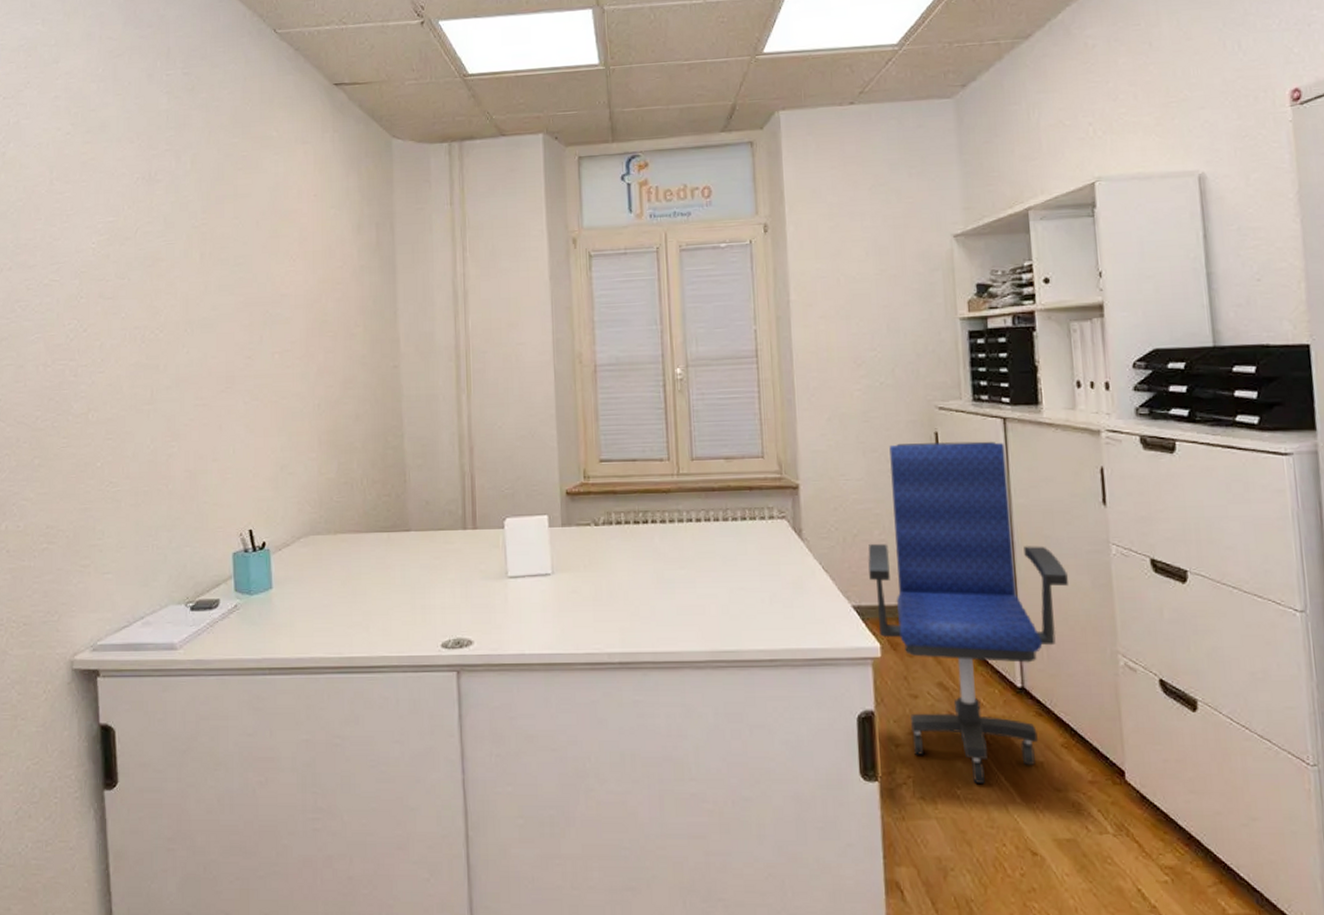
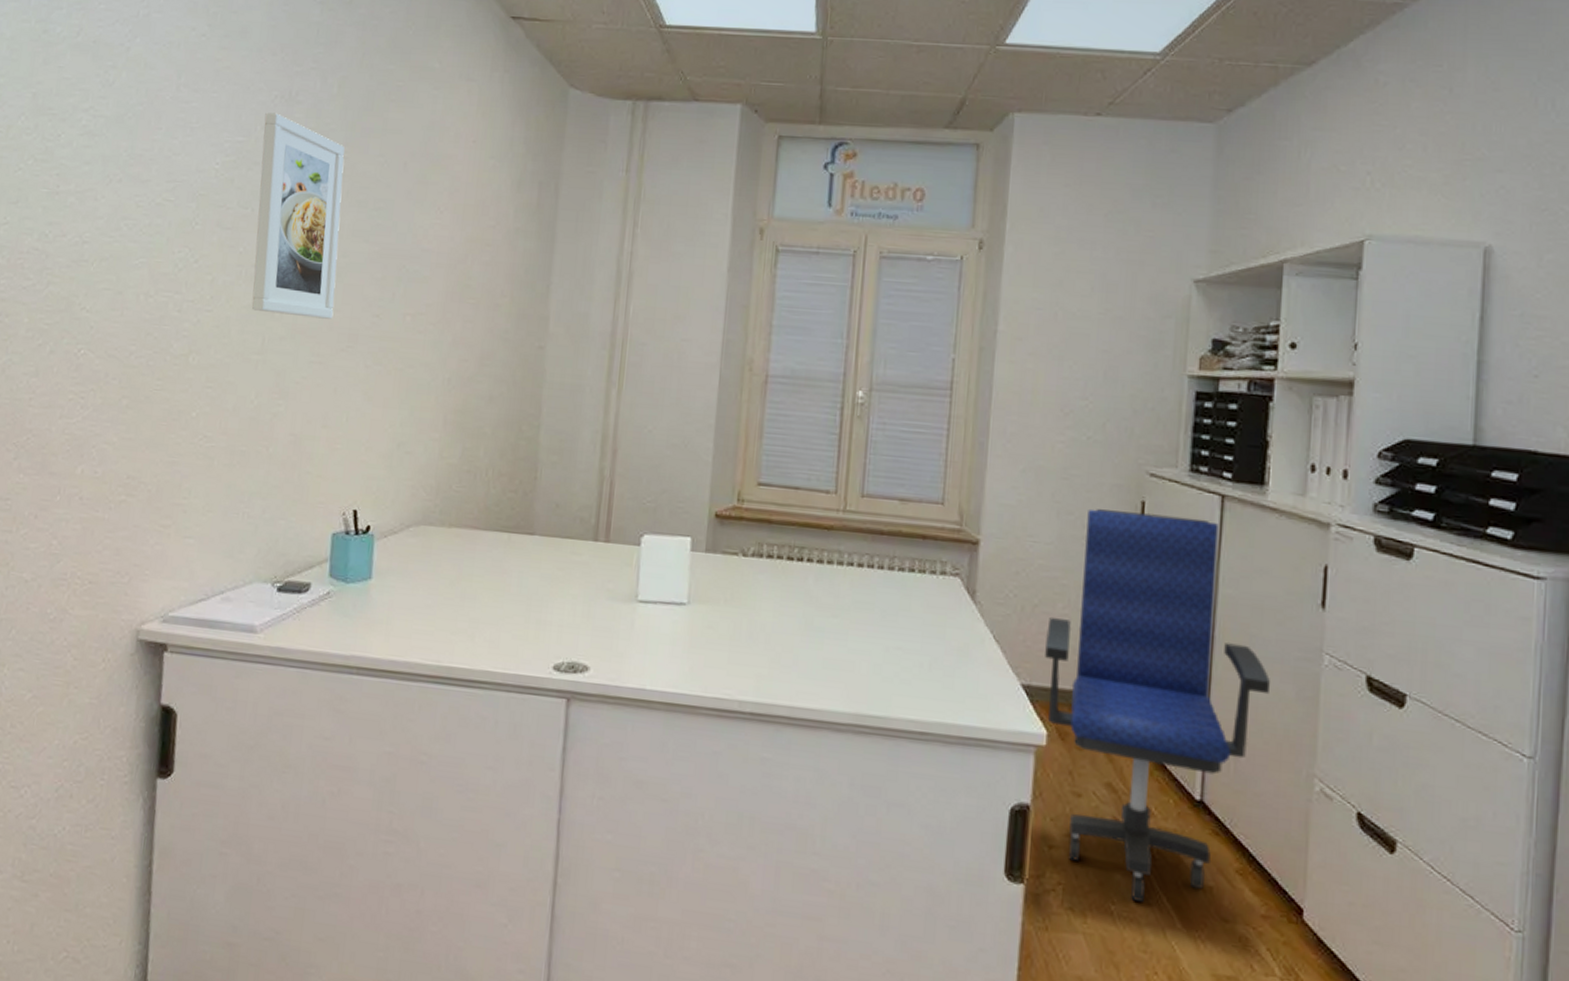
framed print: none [130,192,211,367] -> present [251,112,345,319]

